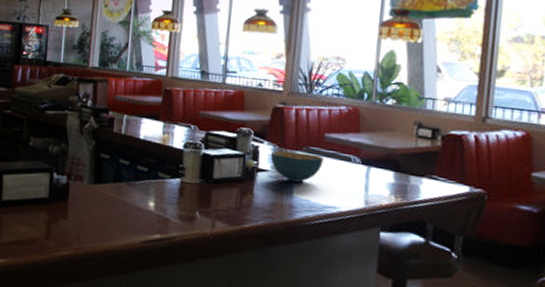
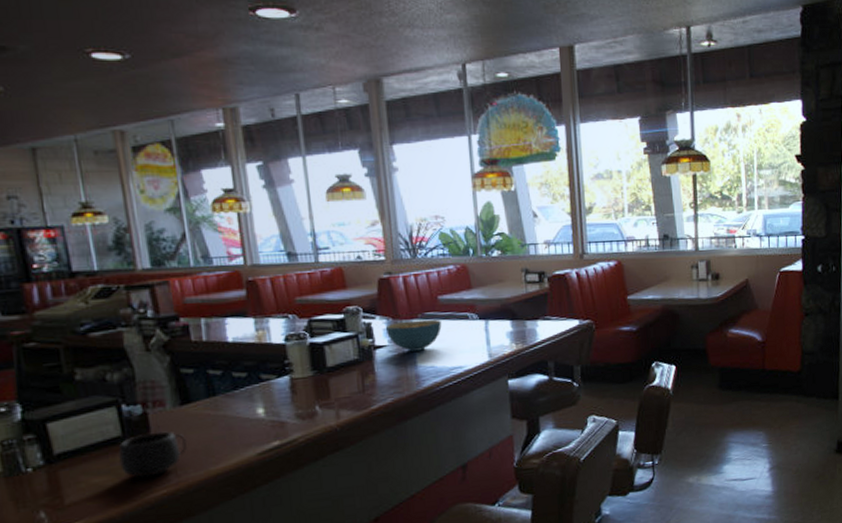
mug: none [41,200,92,238] -> present [117,431,188,478]

